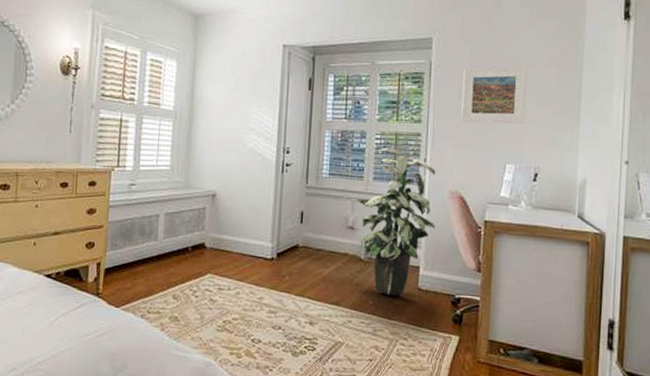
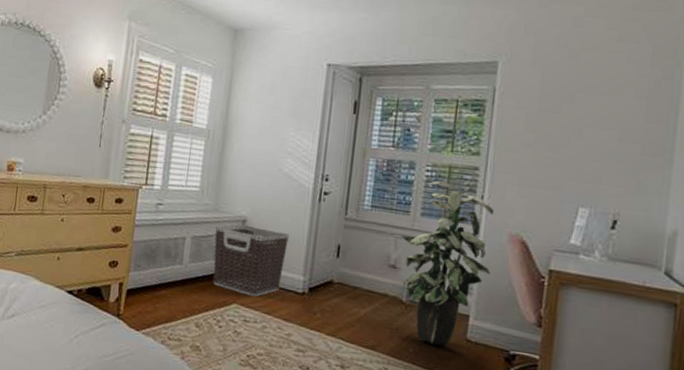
clothes hamper: none [187,199,256,266] -> present [212,225,289,297]
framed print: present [461,66,527,124] -> none [527,96,610,163]

